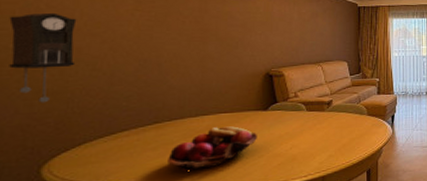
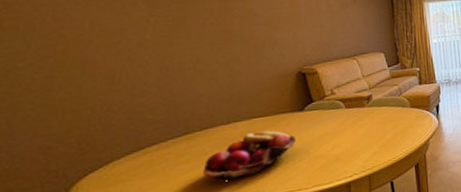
pendulum clock: present [9,12,77,103] -> none [14,25,92,124]

